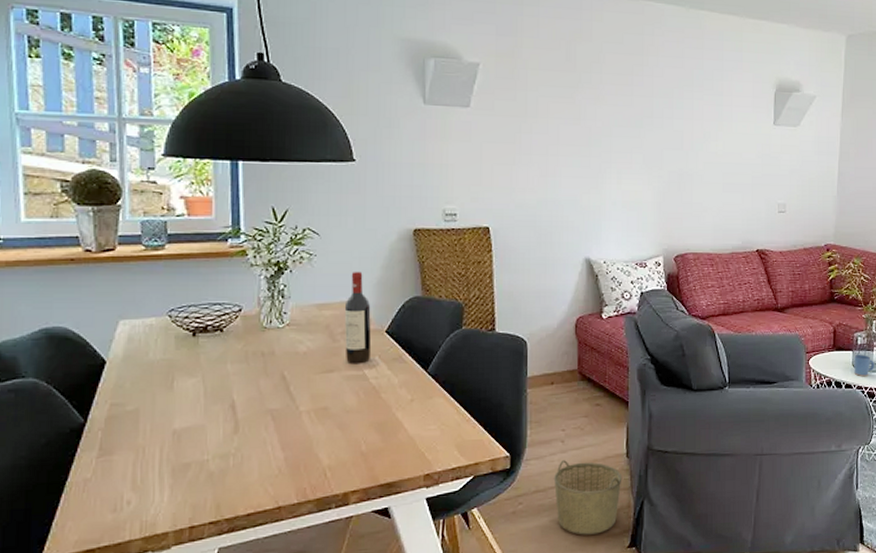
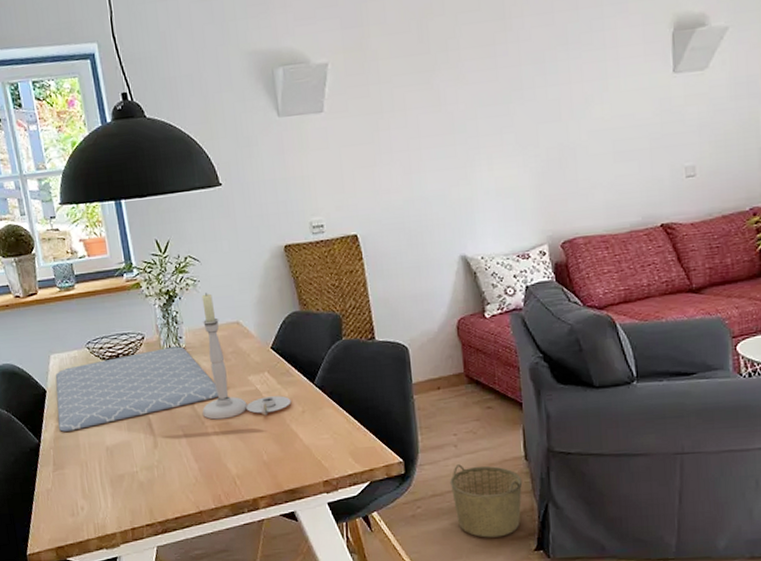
placemat: none [115,322,320,411] -> present [55,346,219,432]
candlestick: none [297,268,401,405] -> present [201,292,292,420]
wine bottle: present [344,271,372,363] -> none [230,292,261,380]

